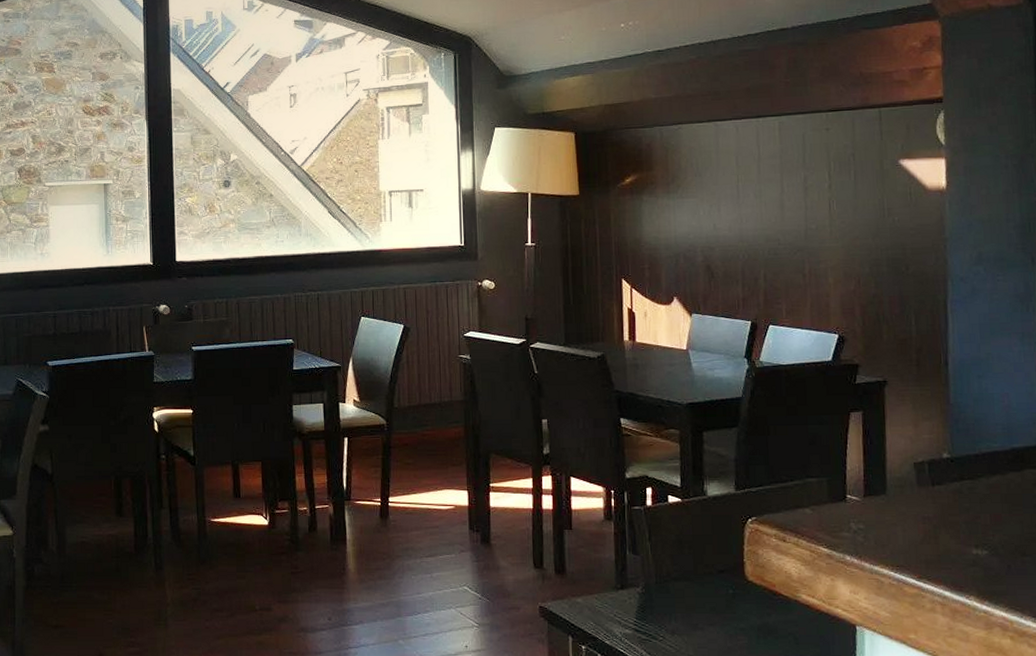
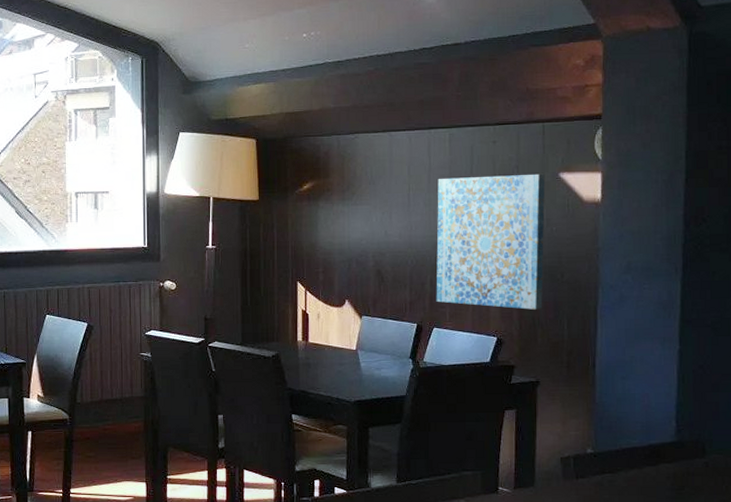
wall art: none [768,161,887,305] -> present [436,173,546,310]

